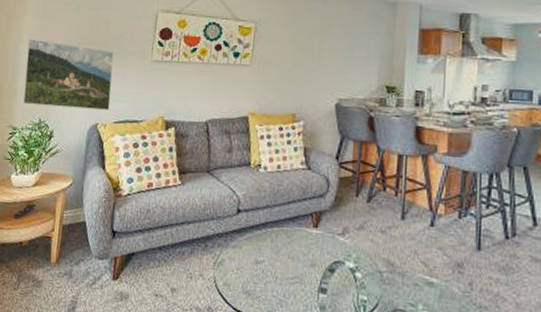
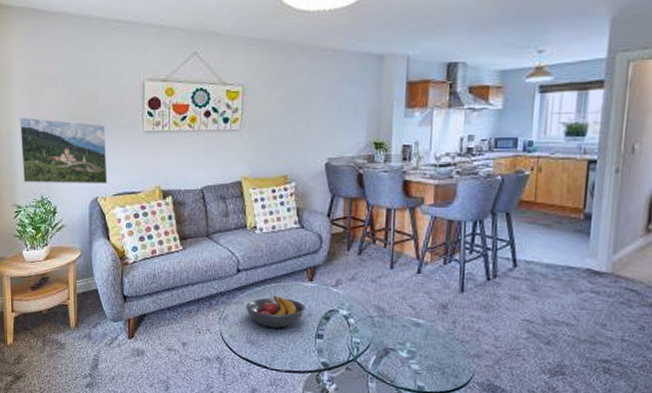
fruit bowl: none [244,240,309,278] -> present [246,295,306,328]

